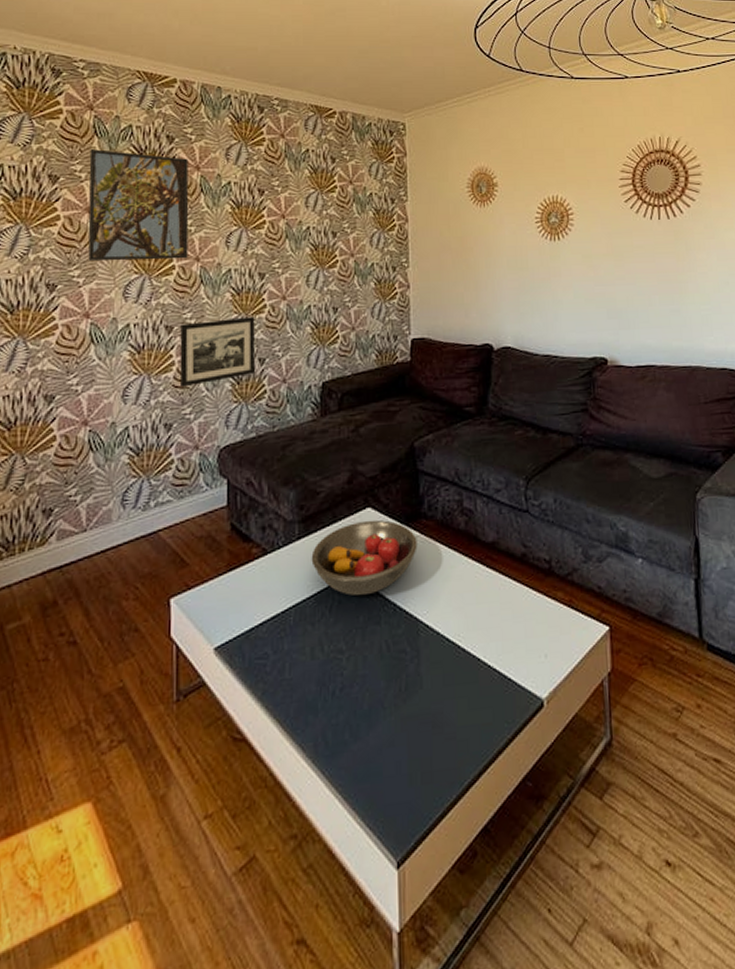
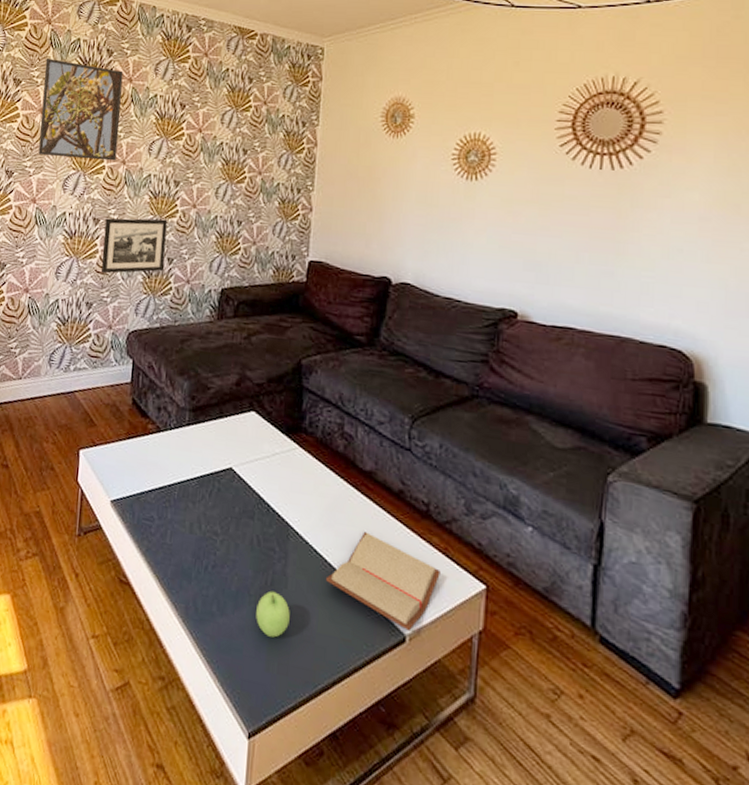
fruit bowl: present [311,519,417,596] -> none [197,422,296,490]
apple: none [392,696,429,747] -> present [256,591,290,638]
paperback book: none [460,605,568,695] -> present [325,531,440,631]

